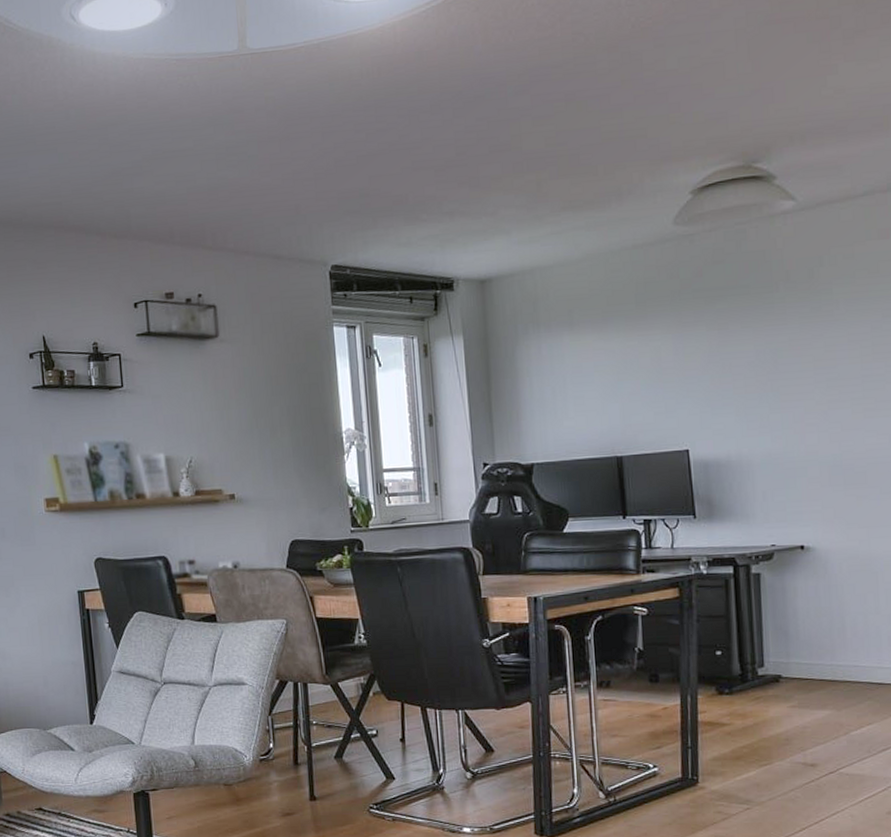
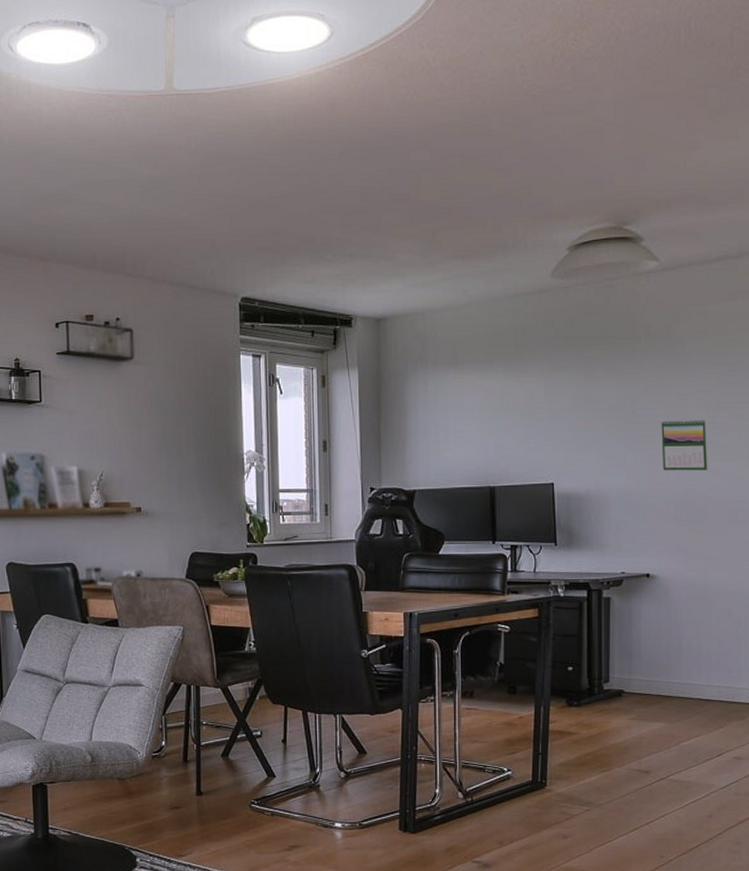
calendar: none [808,372,866,431] -> present [661,419,708,471]

